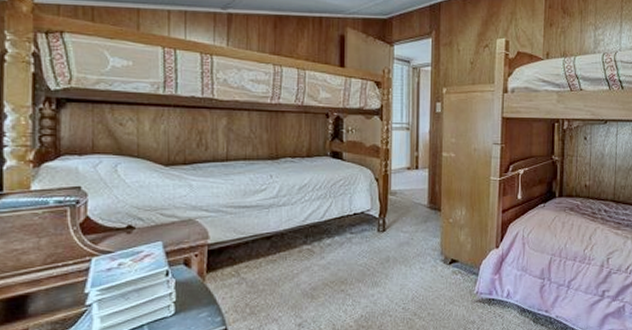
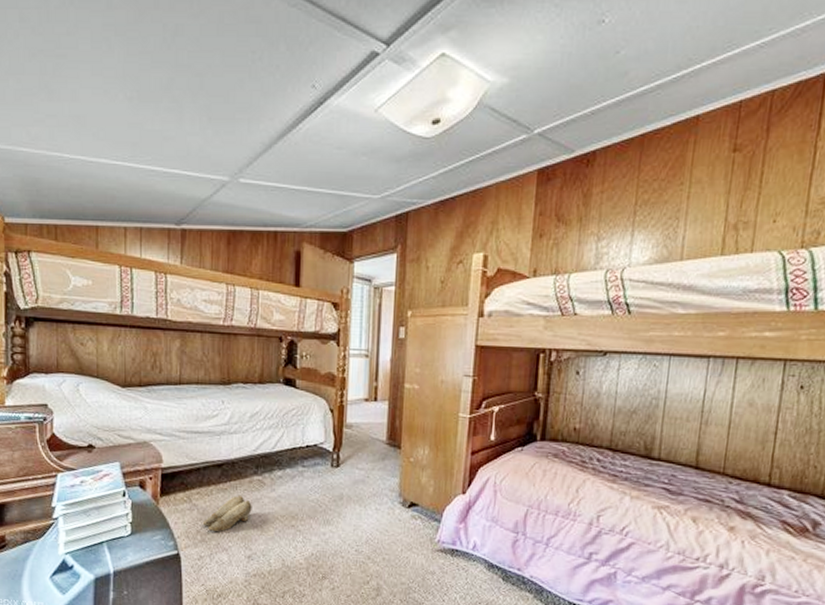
slippers: none [251,265,302,304] -> present [202,495,252,532]

